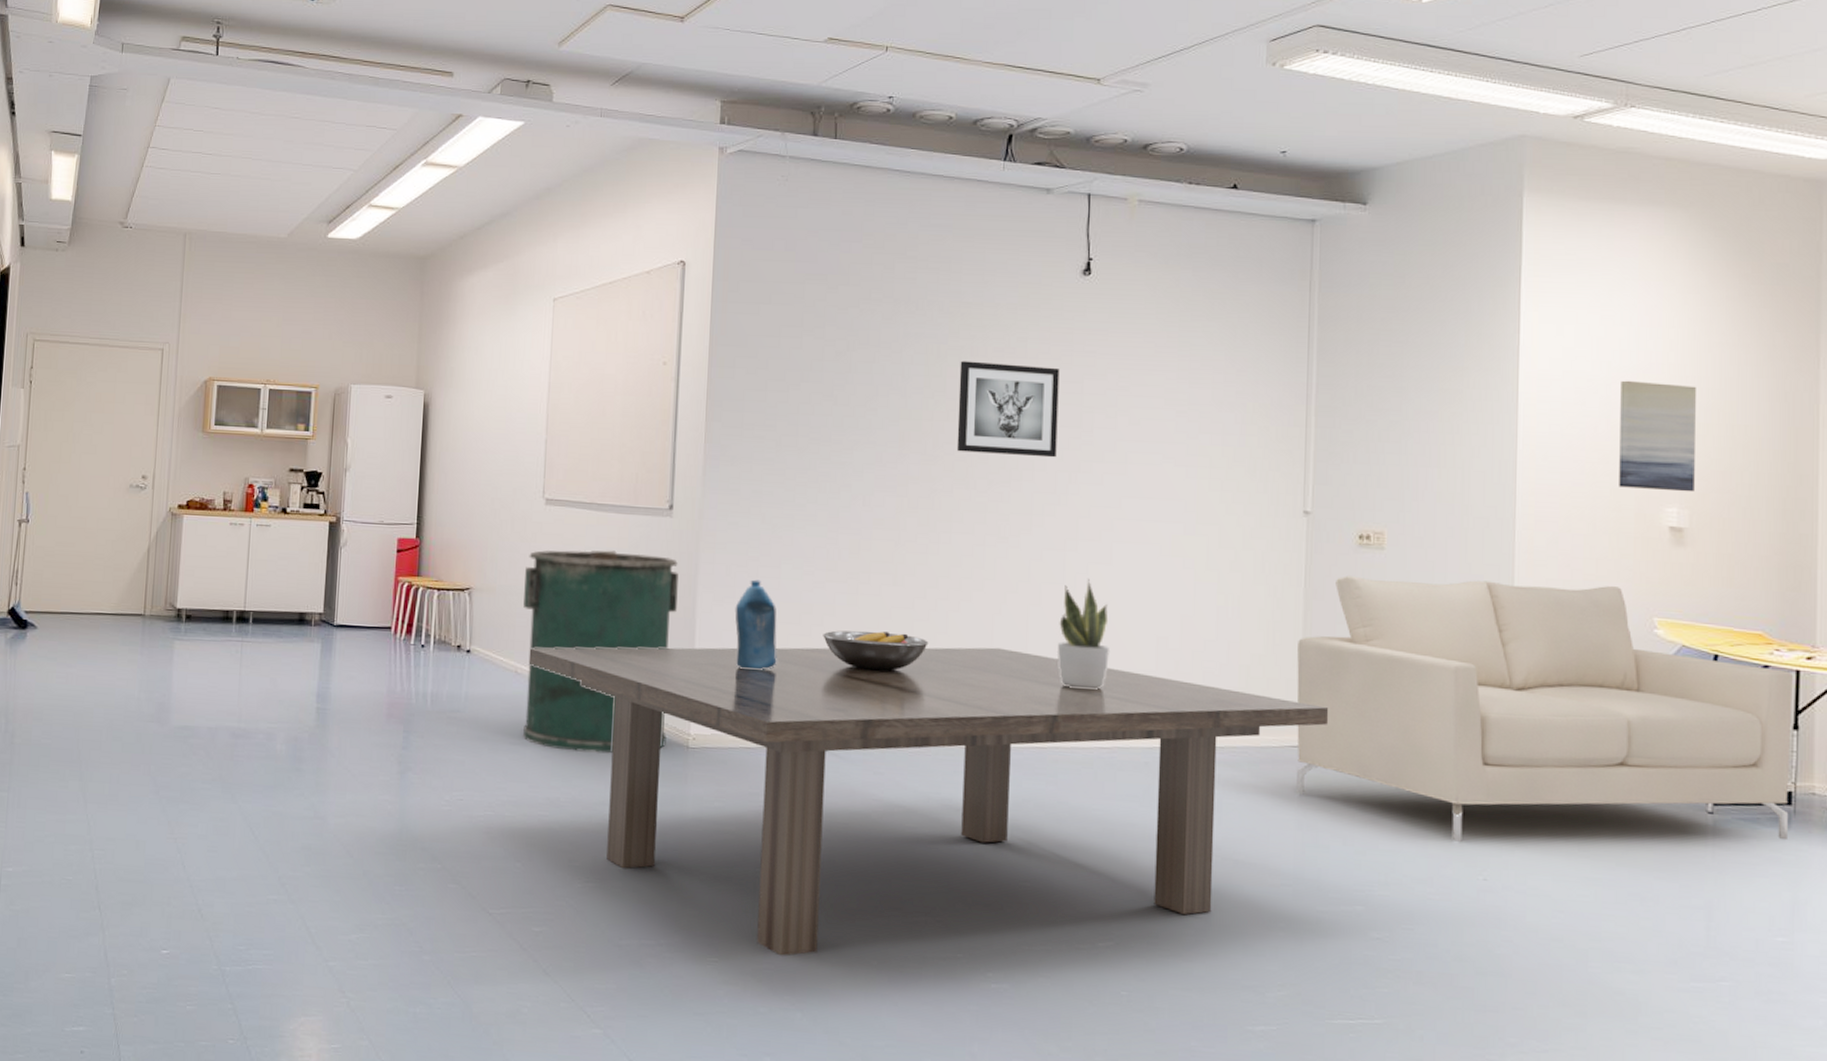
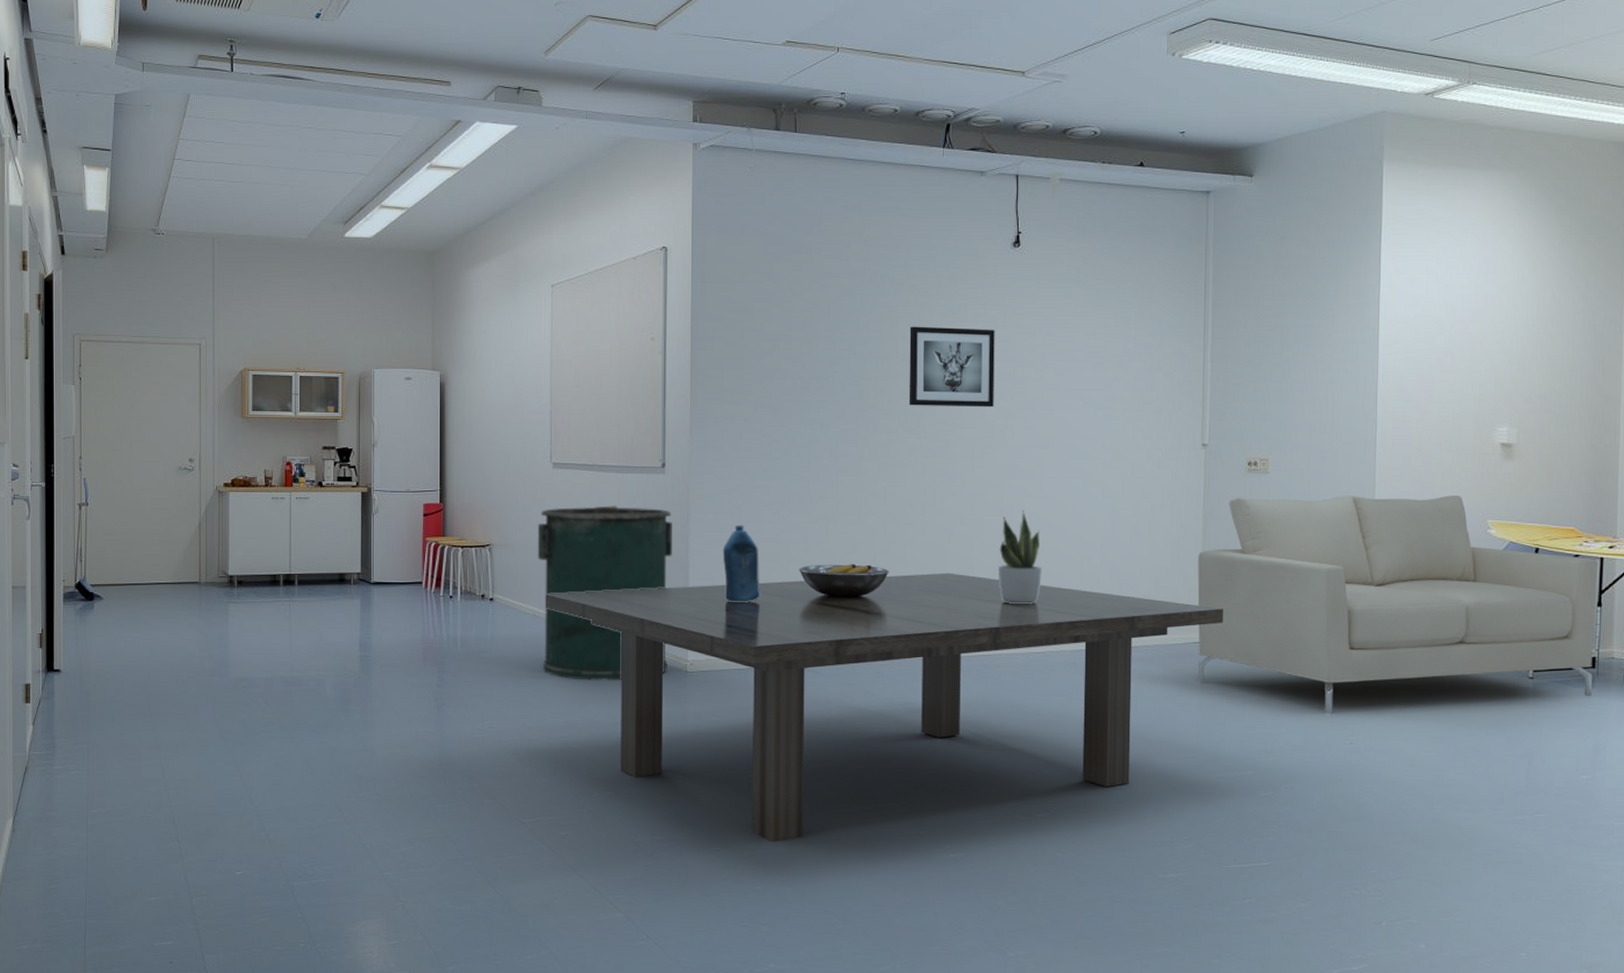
wall art: present [1619,380,1696,492] -> none [1460,321,1524,414]

